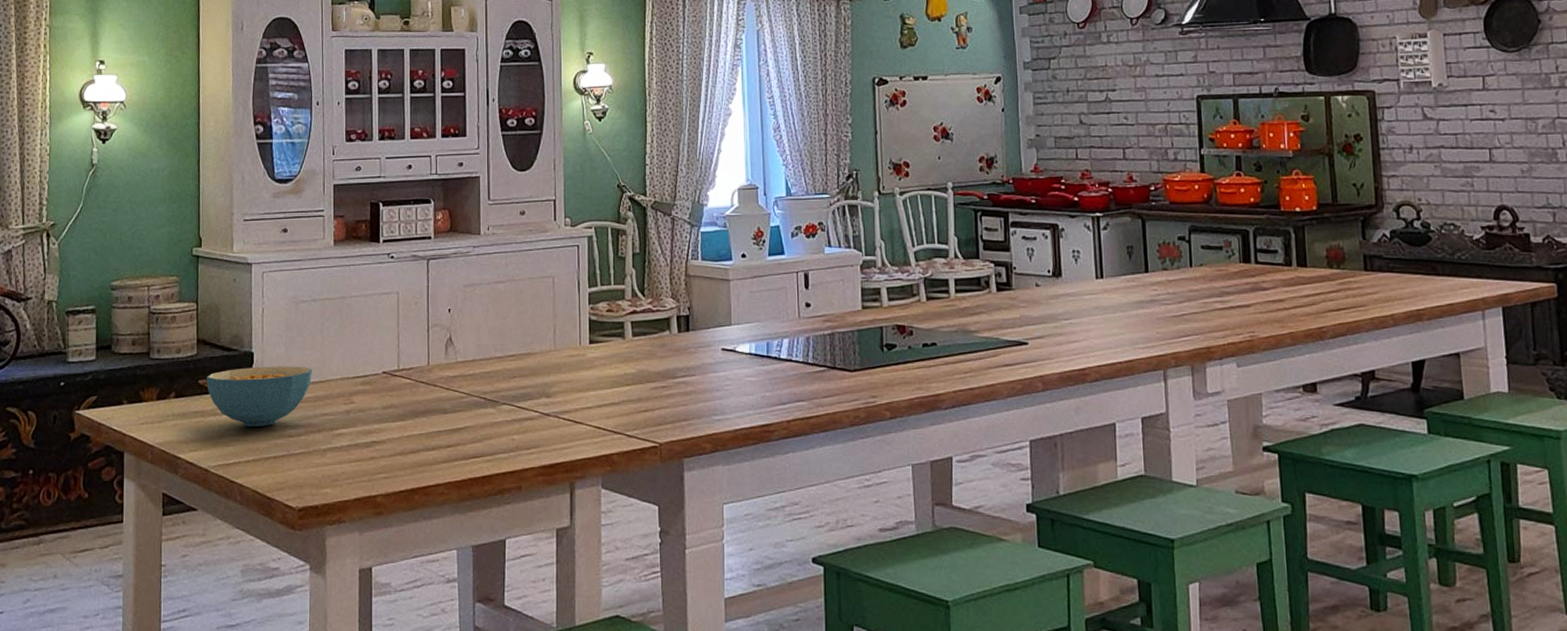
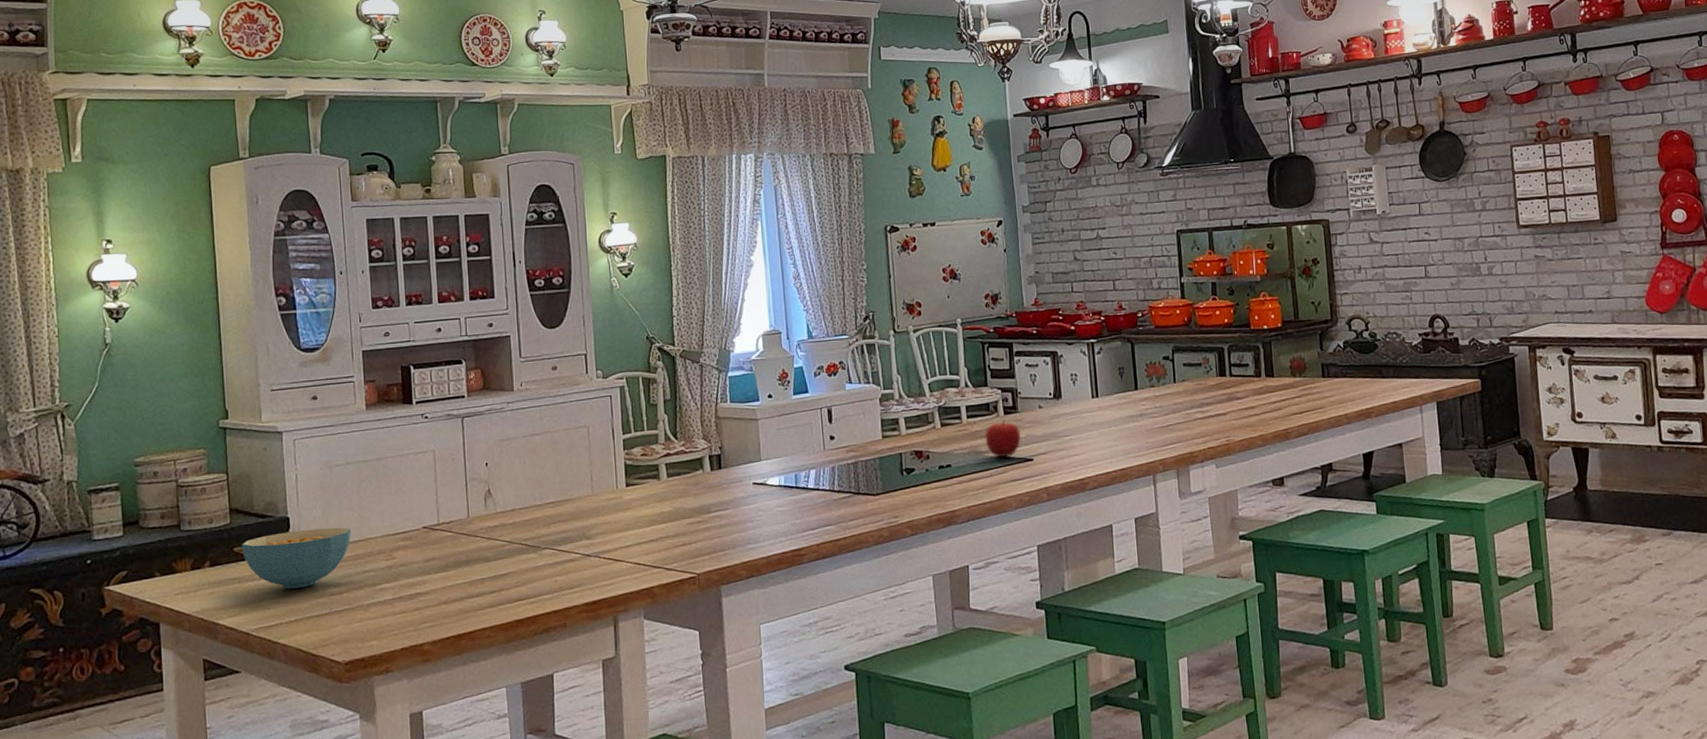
fruit: none [974,296,1016,339] -> present [985,419,1022,458]

